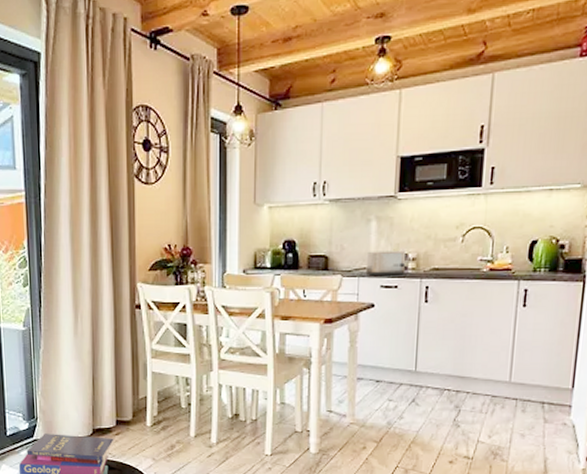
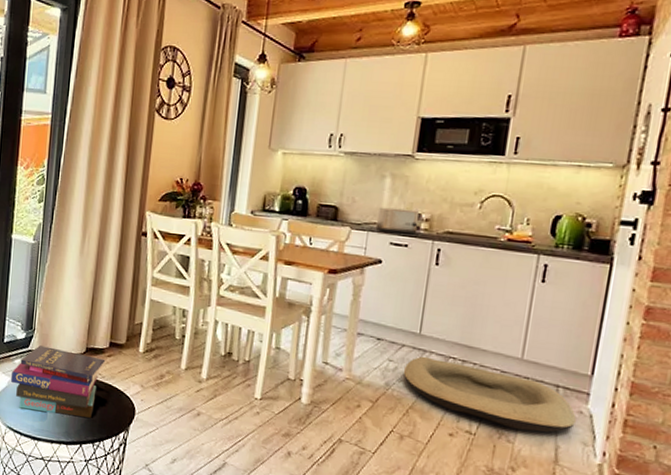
dog bed: none [404,392,561,448] -> present [404,356,577,433]

